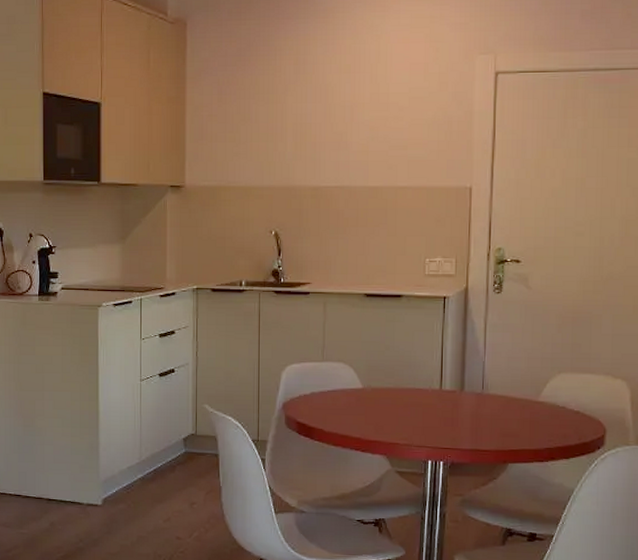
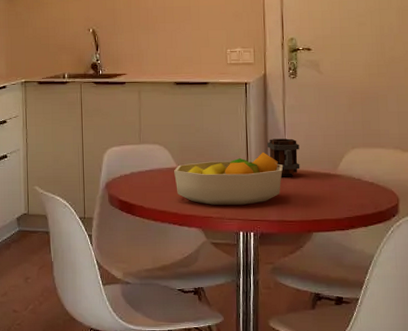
fruit bowl: none [359,374,481,431] -> present [174,152,284,205]
mug: none [464,360,500,403] -> present [267,138,300,177]

